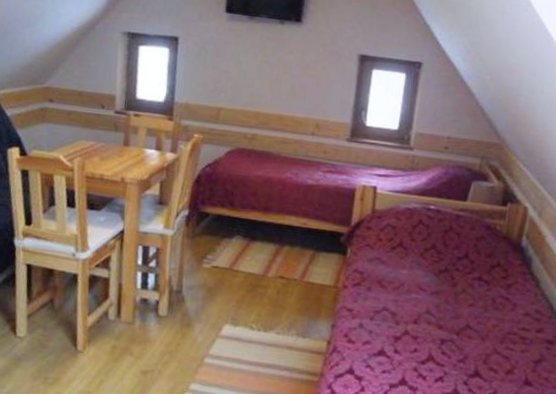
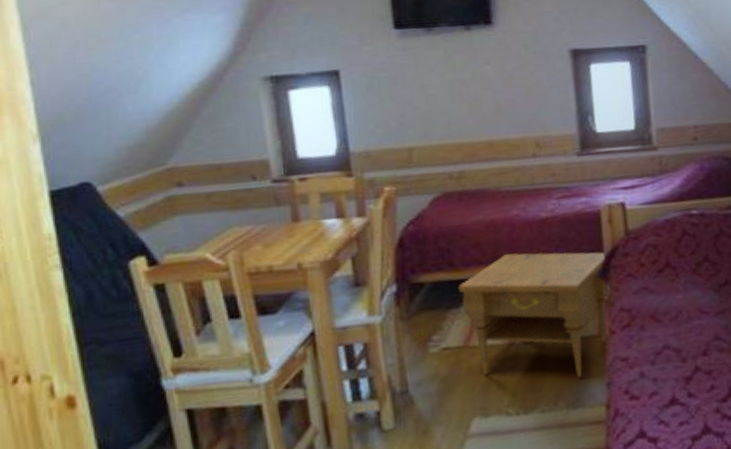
nightstand: none [233,205,352,315] -> present [457,252,610,377]

